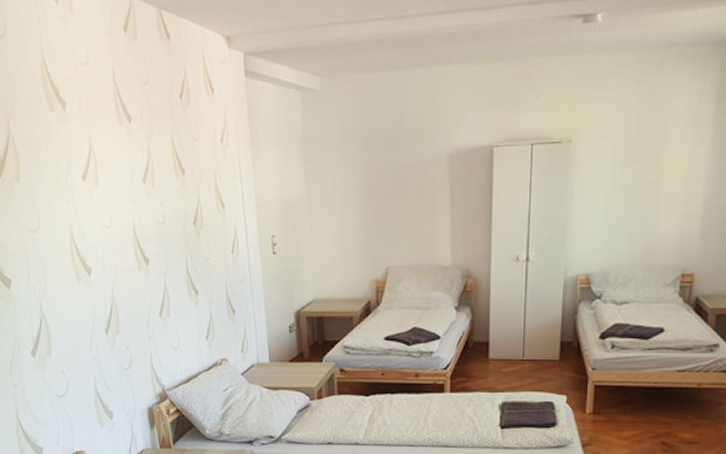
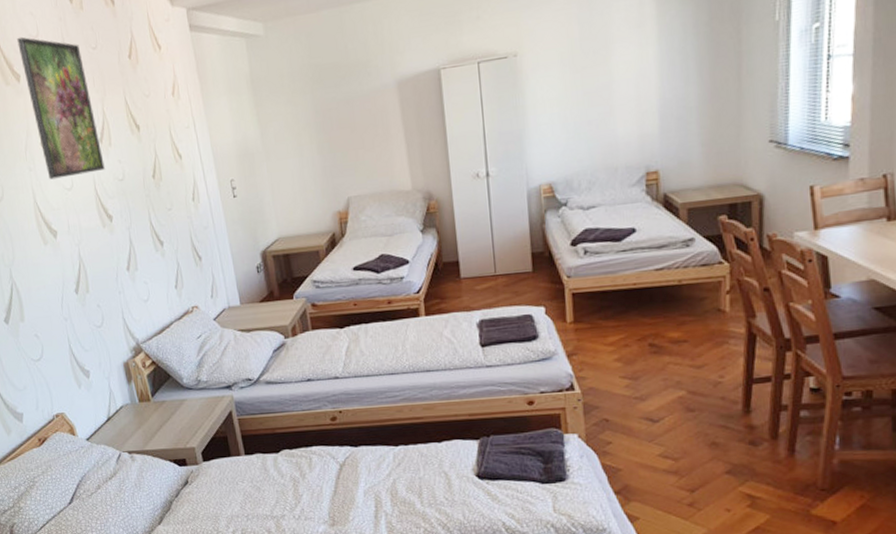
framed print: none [66,62,146,215] -> present [17,36,105,180]

